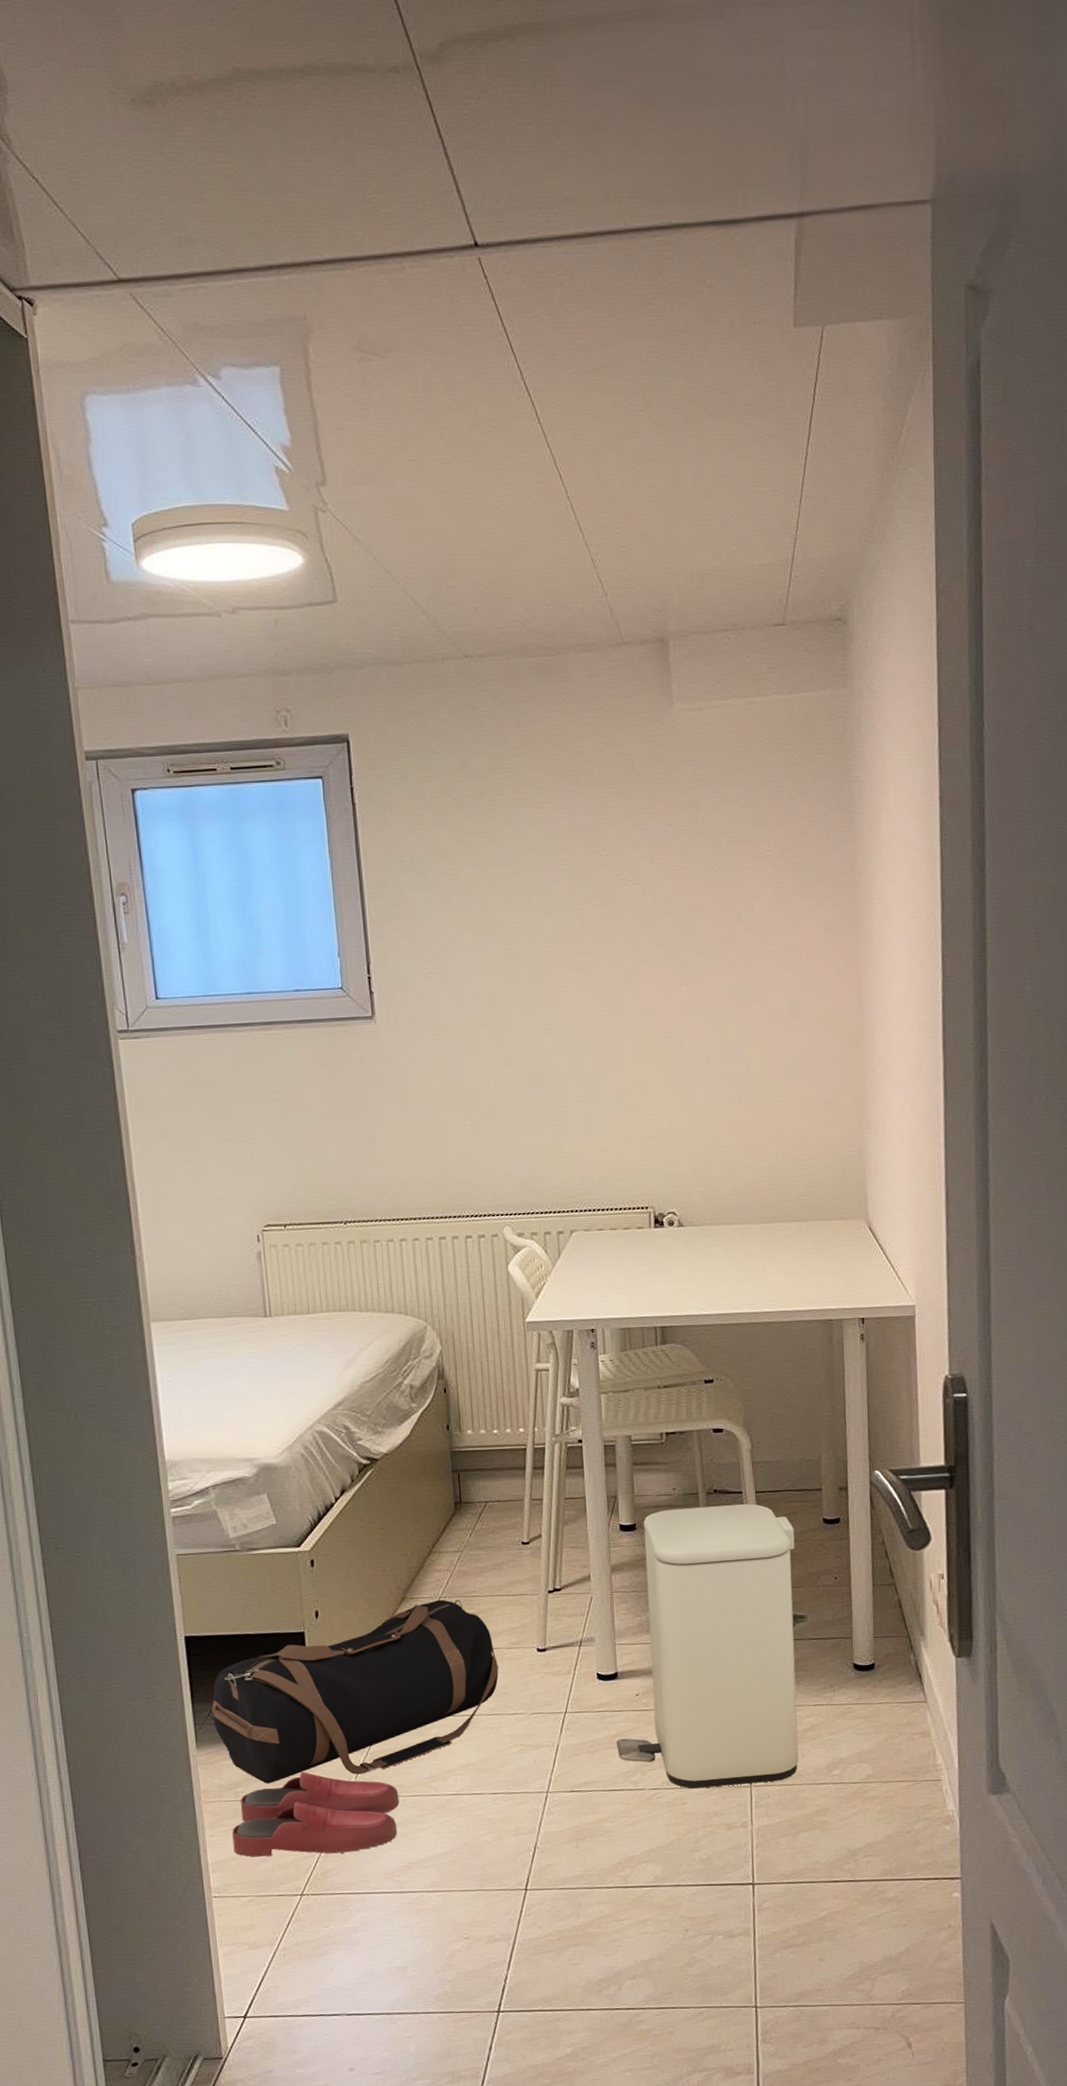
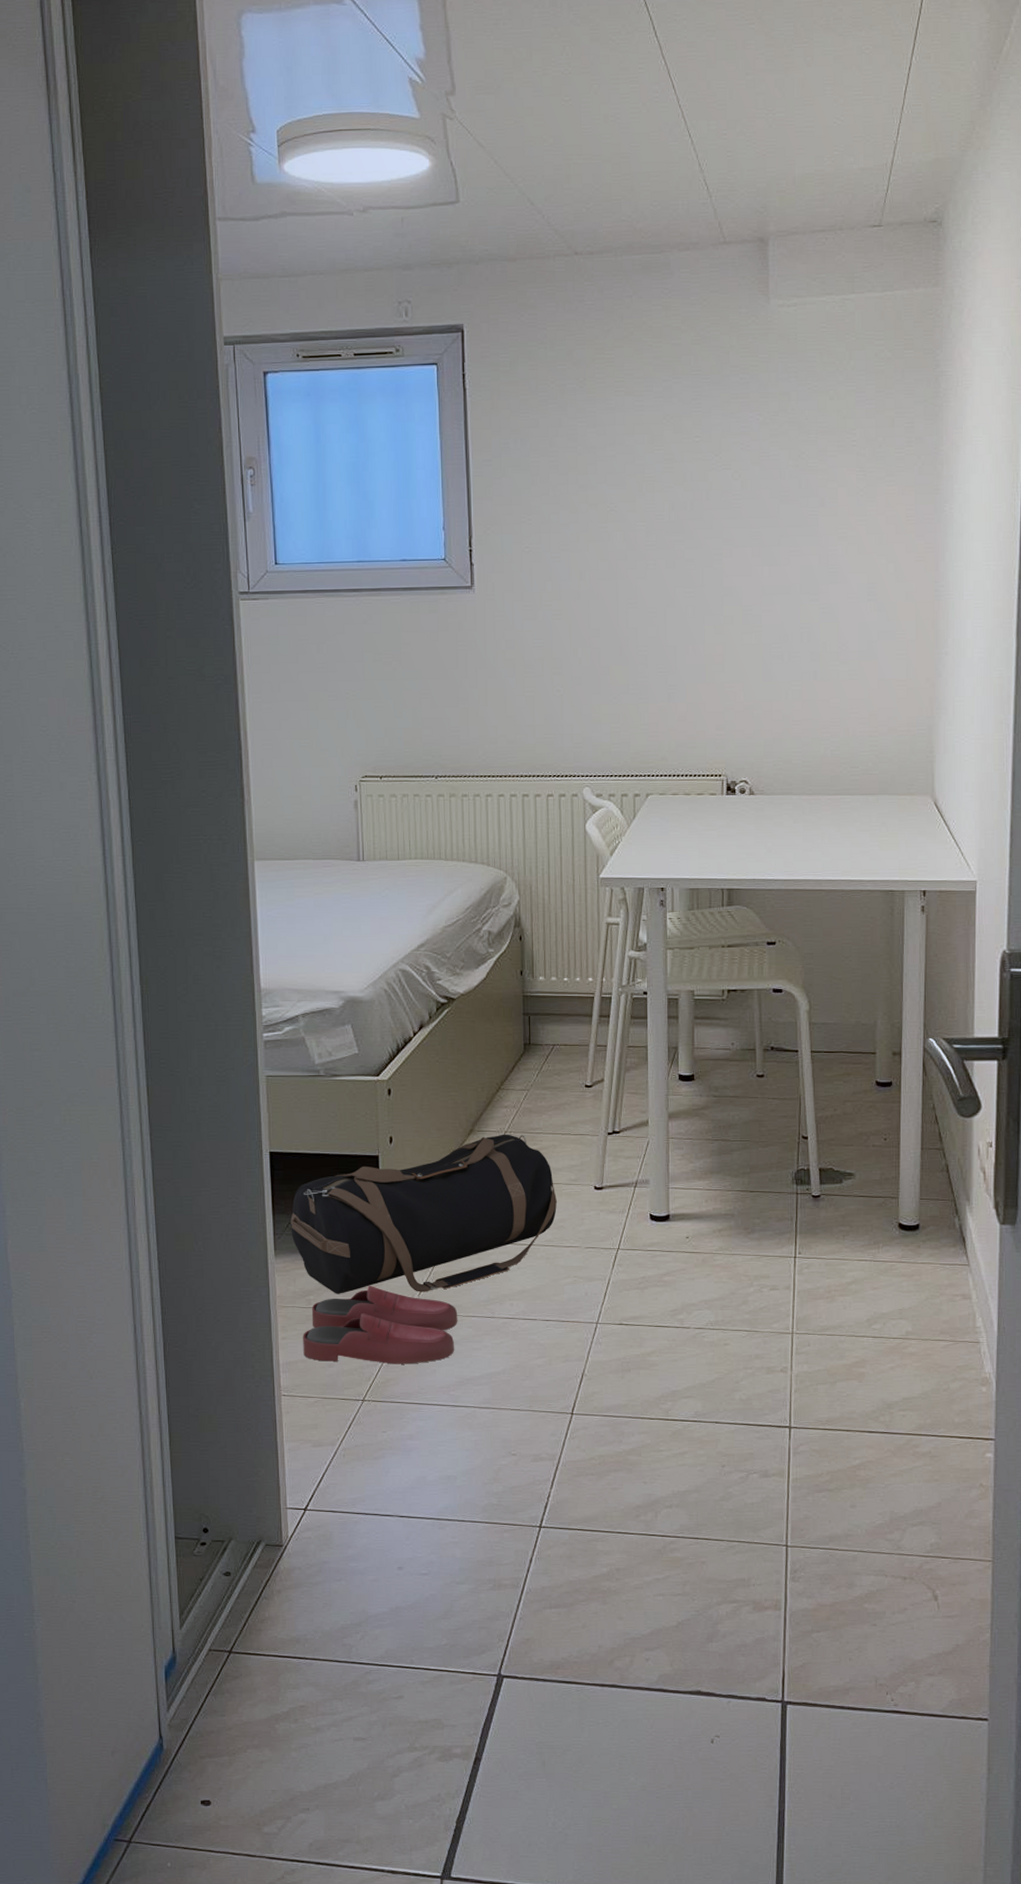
pedal bin: present [616,1503,799,1789] -> none [664,1061,847,1331]

